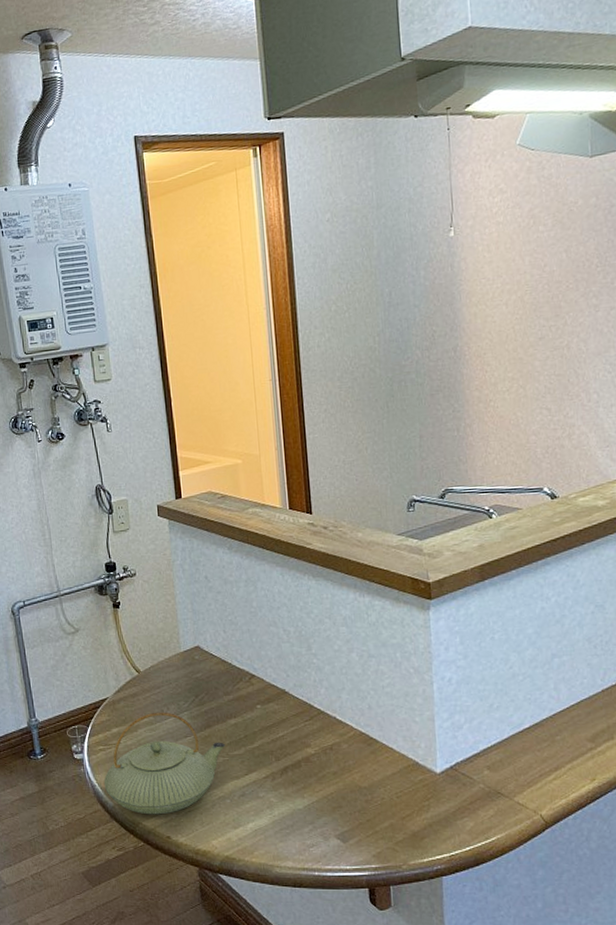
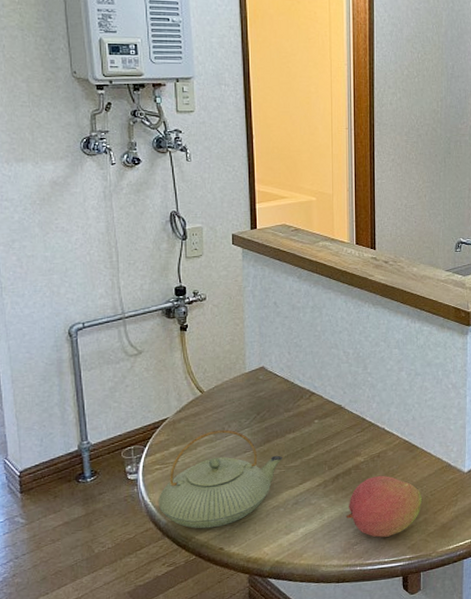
fruit: none [298,770,387,842] -> present [345,475,423,538]

